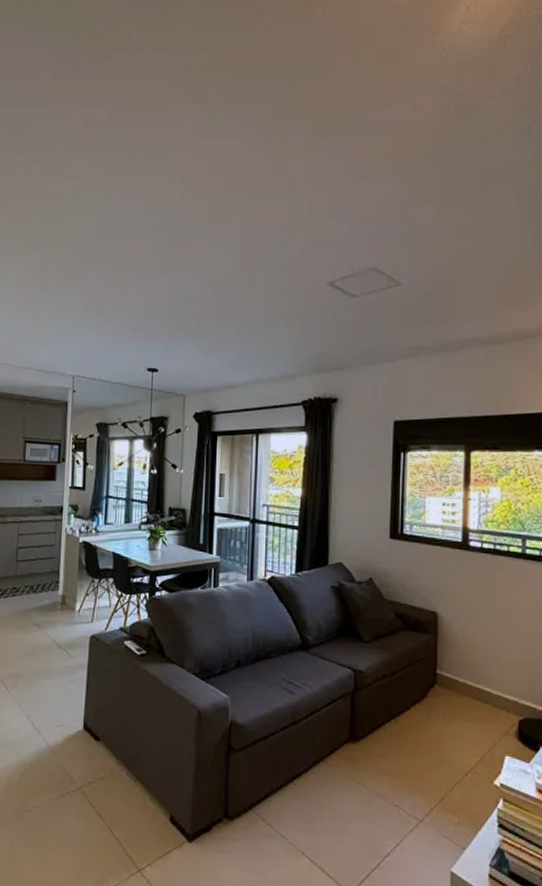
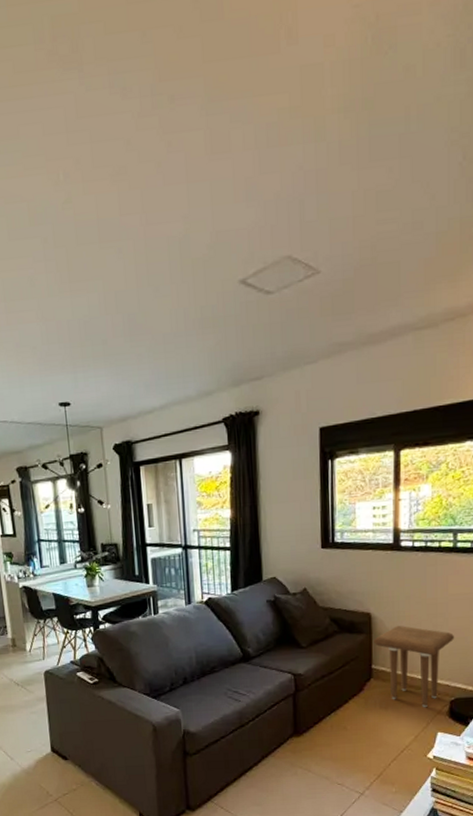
side table: none [439,630,523,726] -> present [374,626,454,708]

